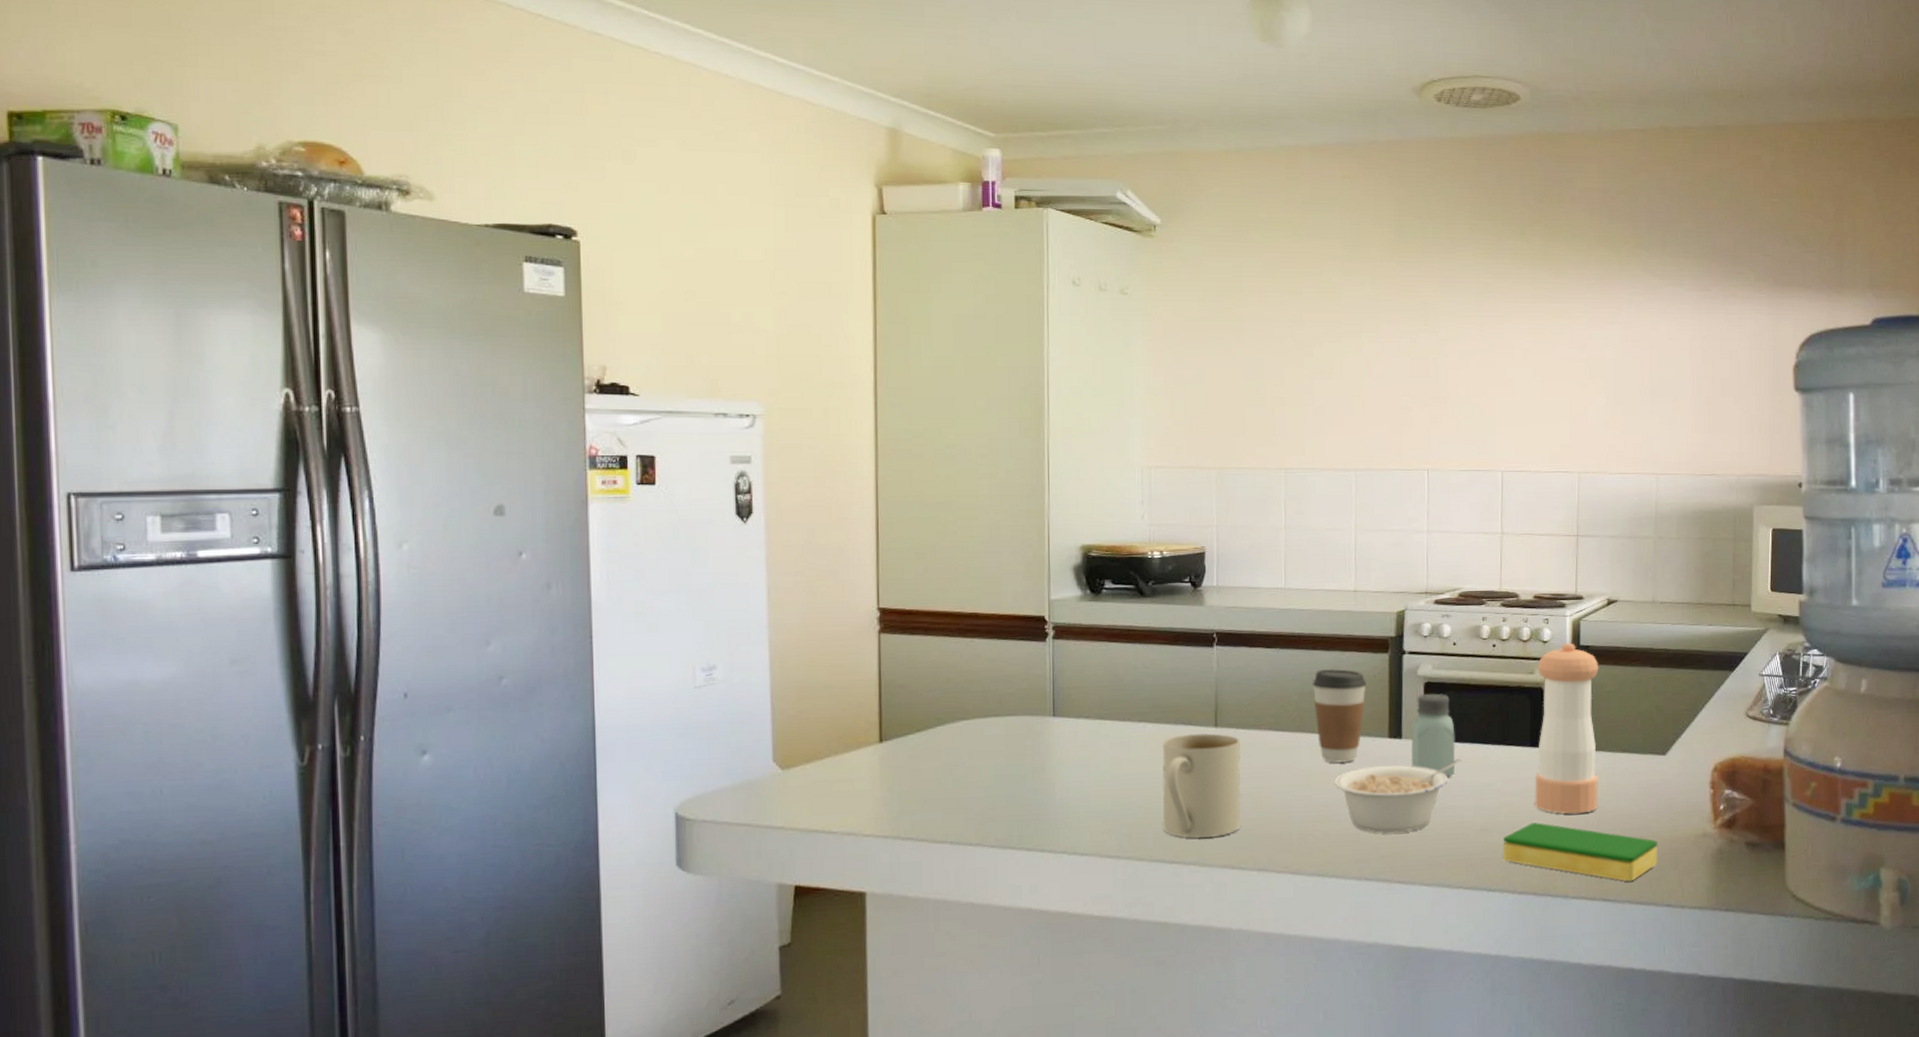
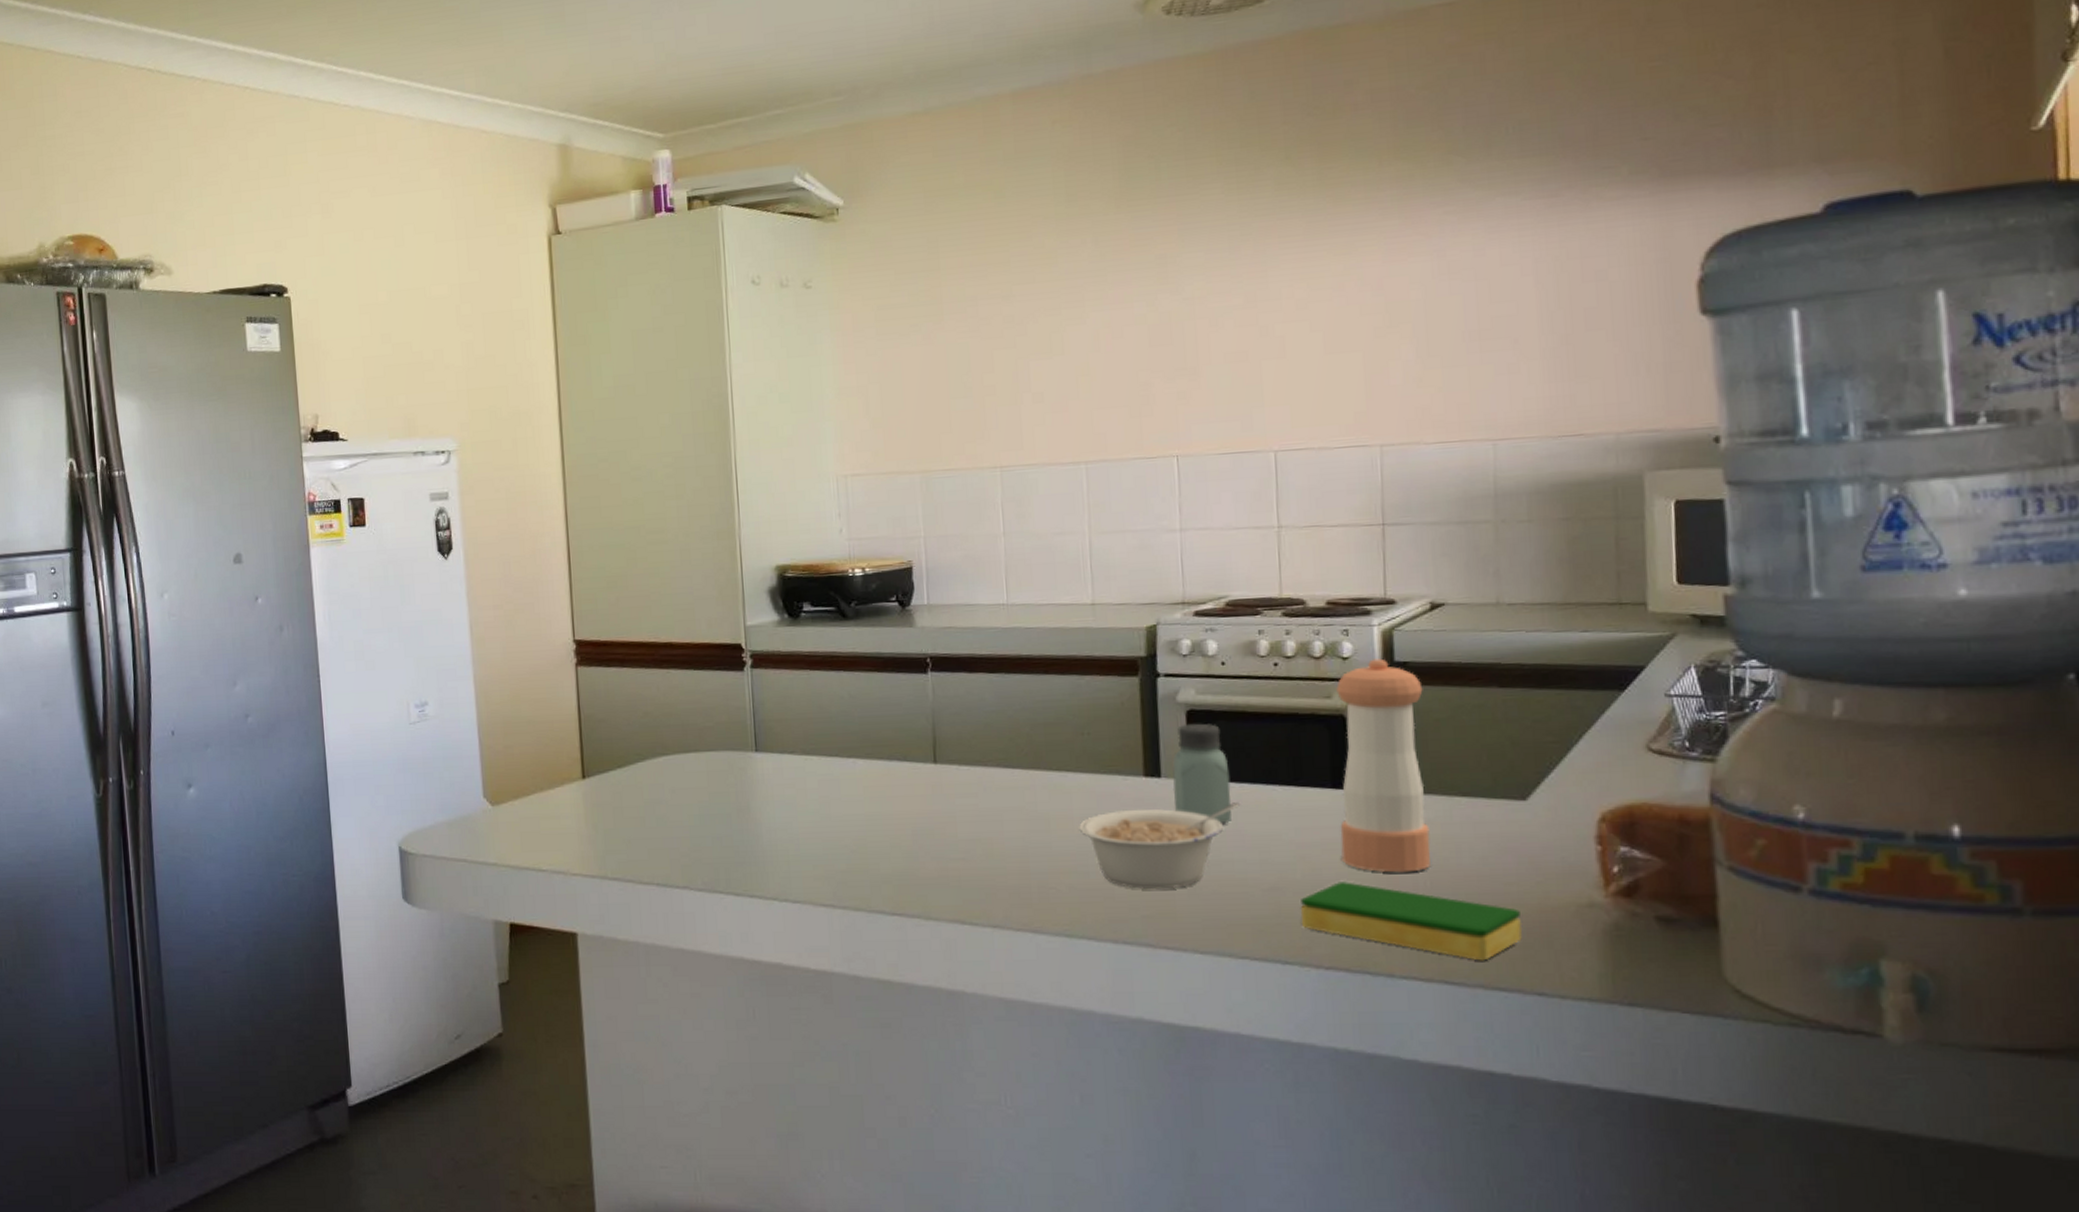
mug: present [1162,733,1242,838] -> none [875,770,970,888]
coffee cup: present [1312,668,1366,764] -> none [1046,695,1113,806]

